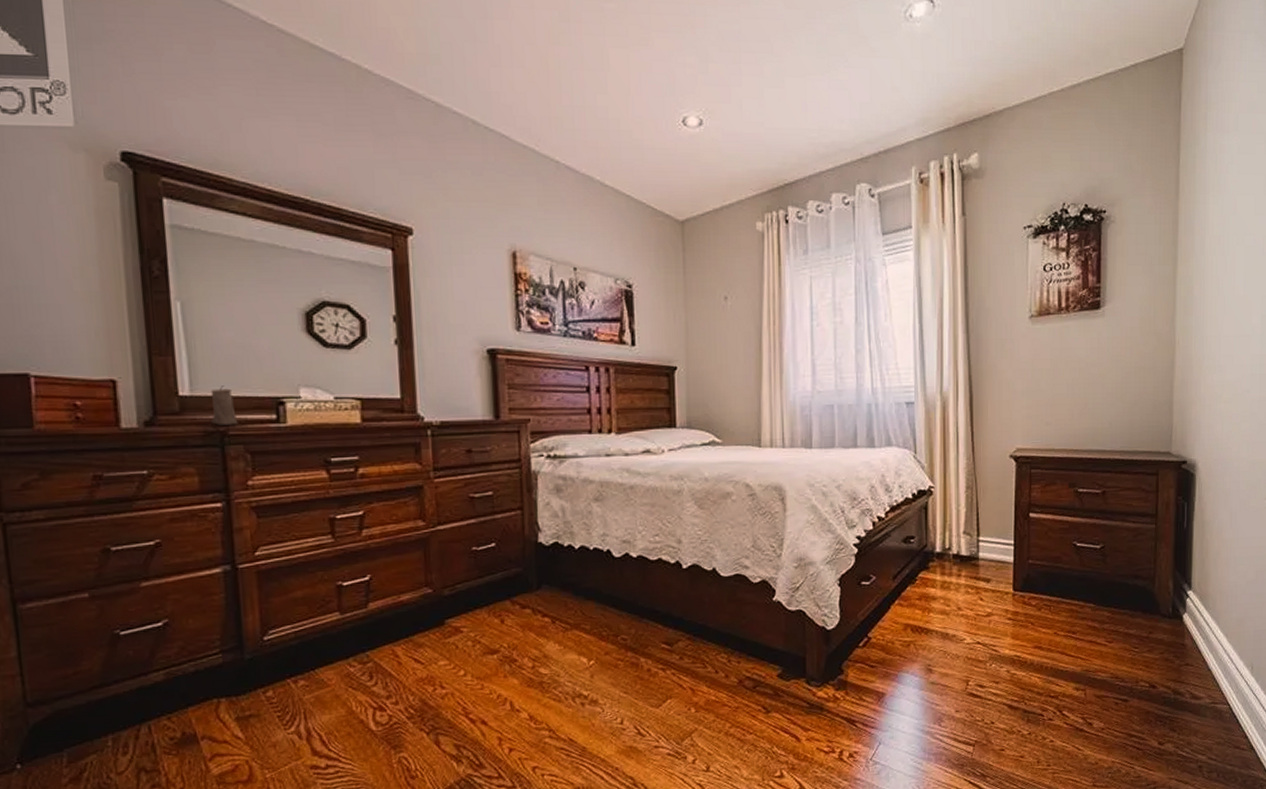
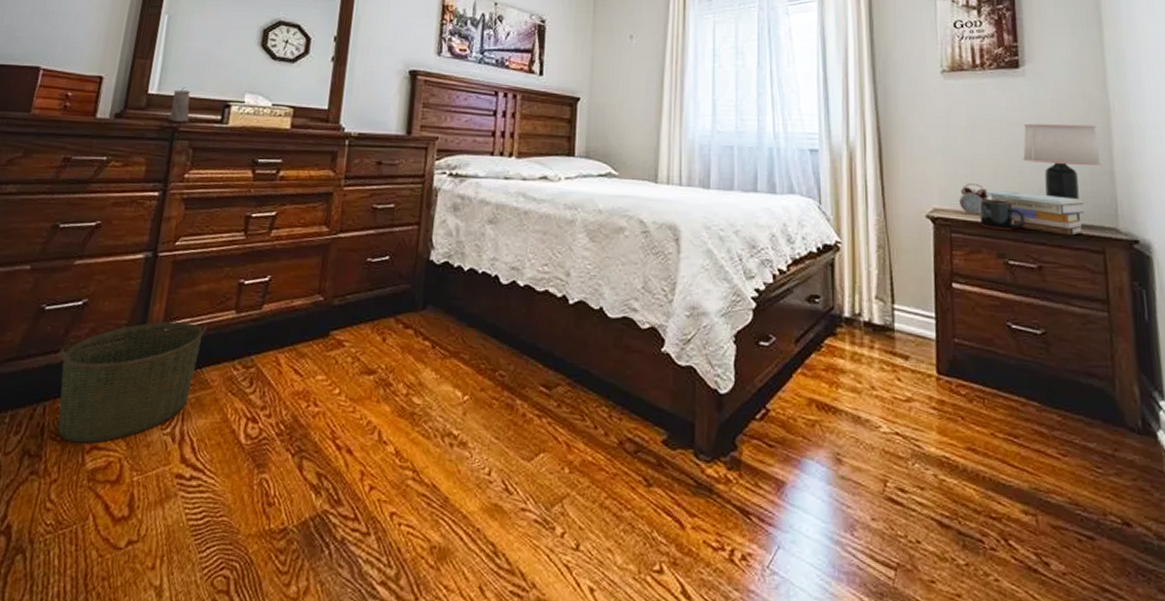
basket: none [150,629,311,754] -> present [57,321,207,444]
alarm clock: none [1039,422,1065,452] -> present [959,183,989,216]
mug: none [1056,435,1094,463] -> present [979,199,1025,231]
books: none [1063,426,1145,462] -> present [986,190,1084,236]
table lamp: none [1096,360,1164,448] -> present [1022,123,1102,221]

